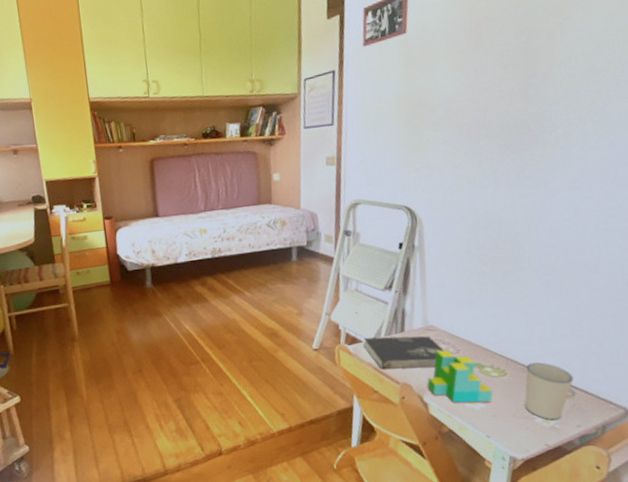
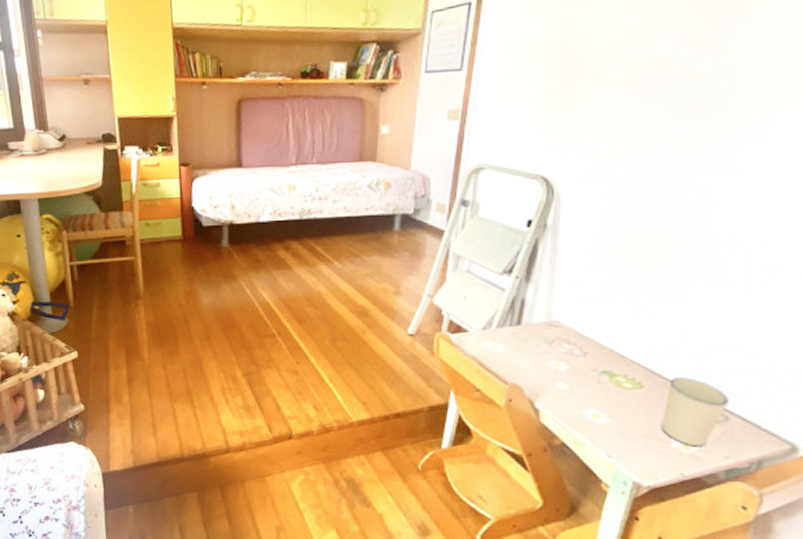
book: present [363,336,444,369] -> none [469,327,568,370]
toy blocks: present [427,349,493,403] -> none [541,351,622,418]

